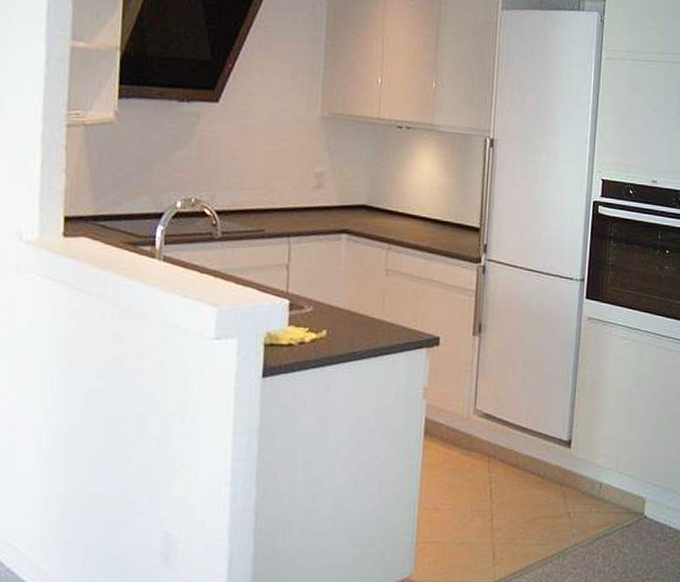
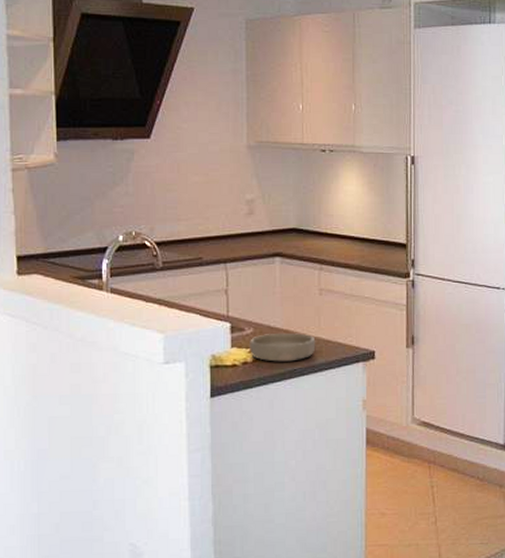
bowl: none [308,313,379,344] -> present [250,333,316,362]

